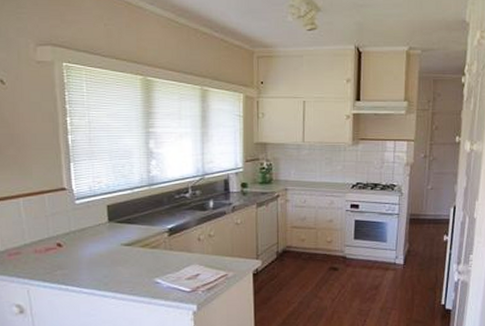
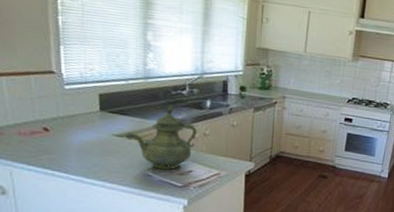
teapot: none [133,209,202,276] -> present [125,105,197,170]

